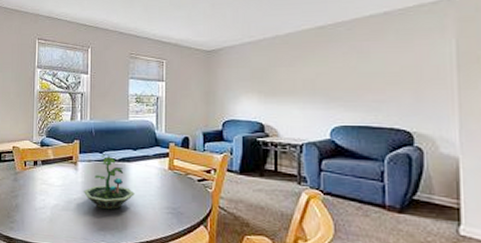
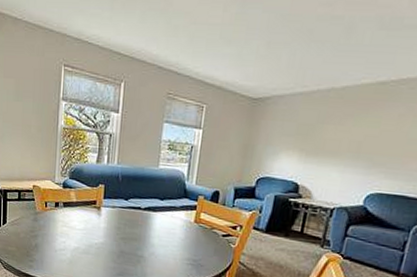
terrarium: present [83,154,135,210] -> none [105,201,157,257]

